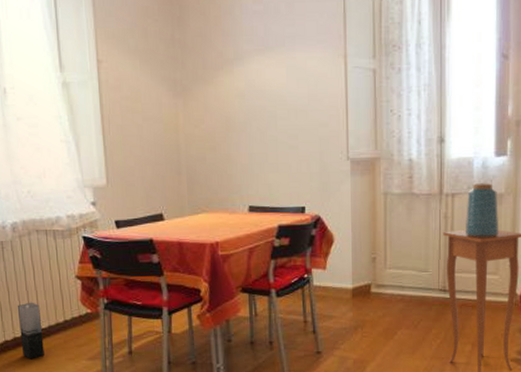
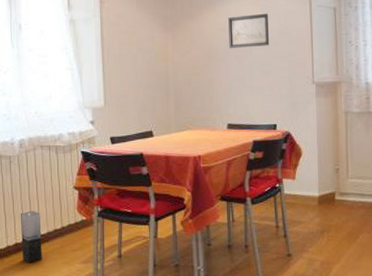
wall art: none [249,76,296,118] -> present [228,13,269,48]

